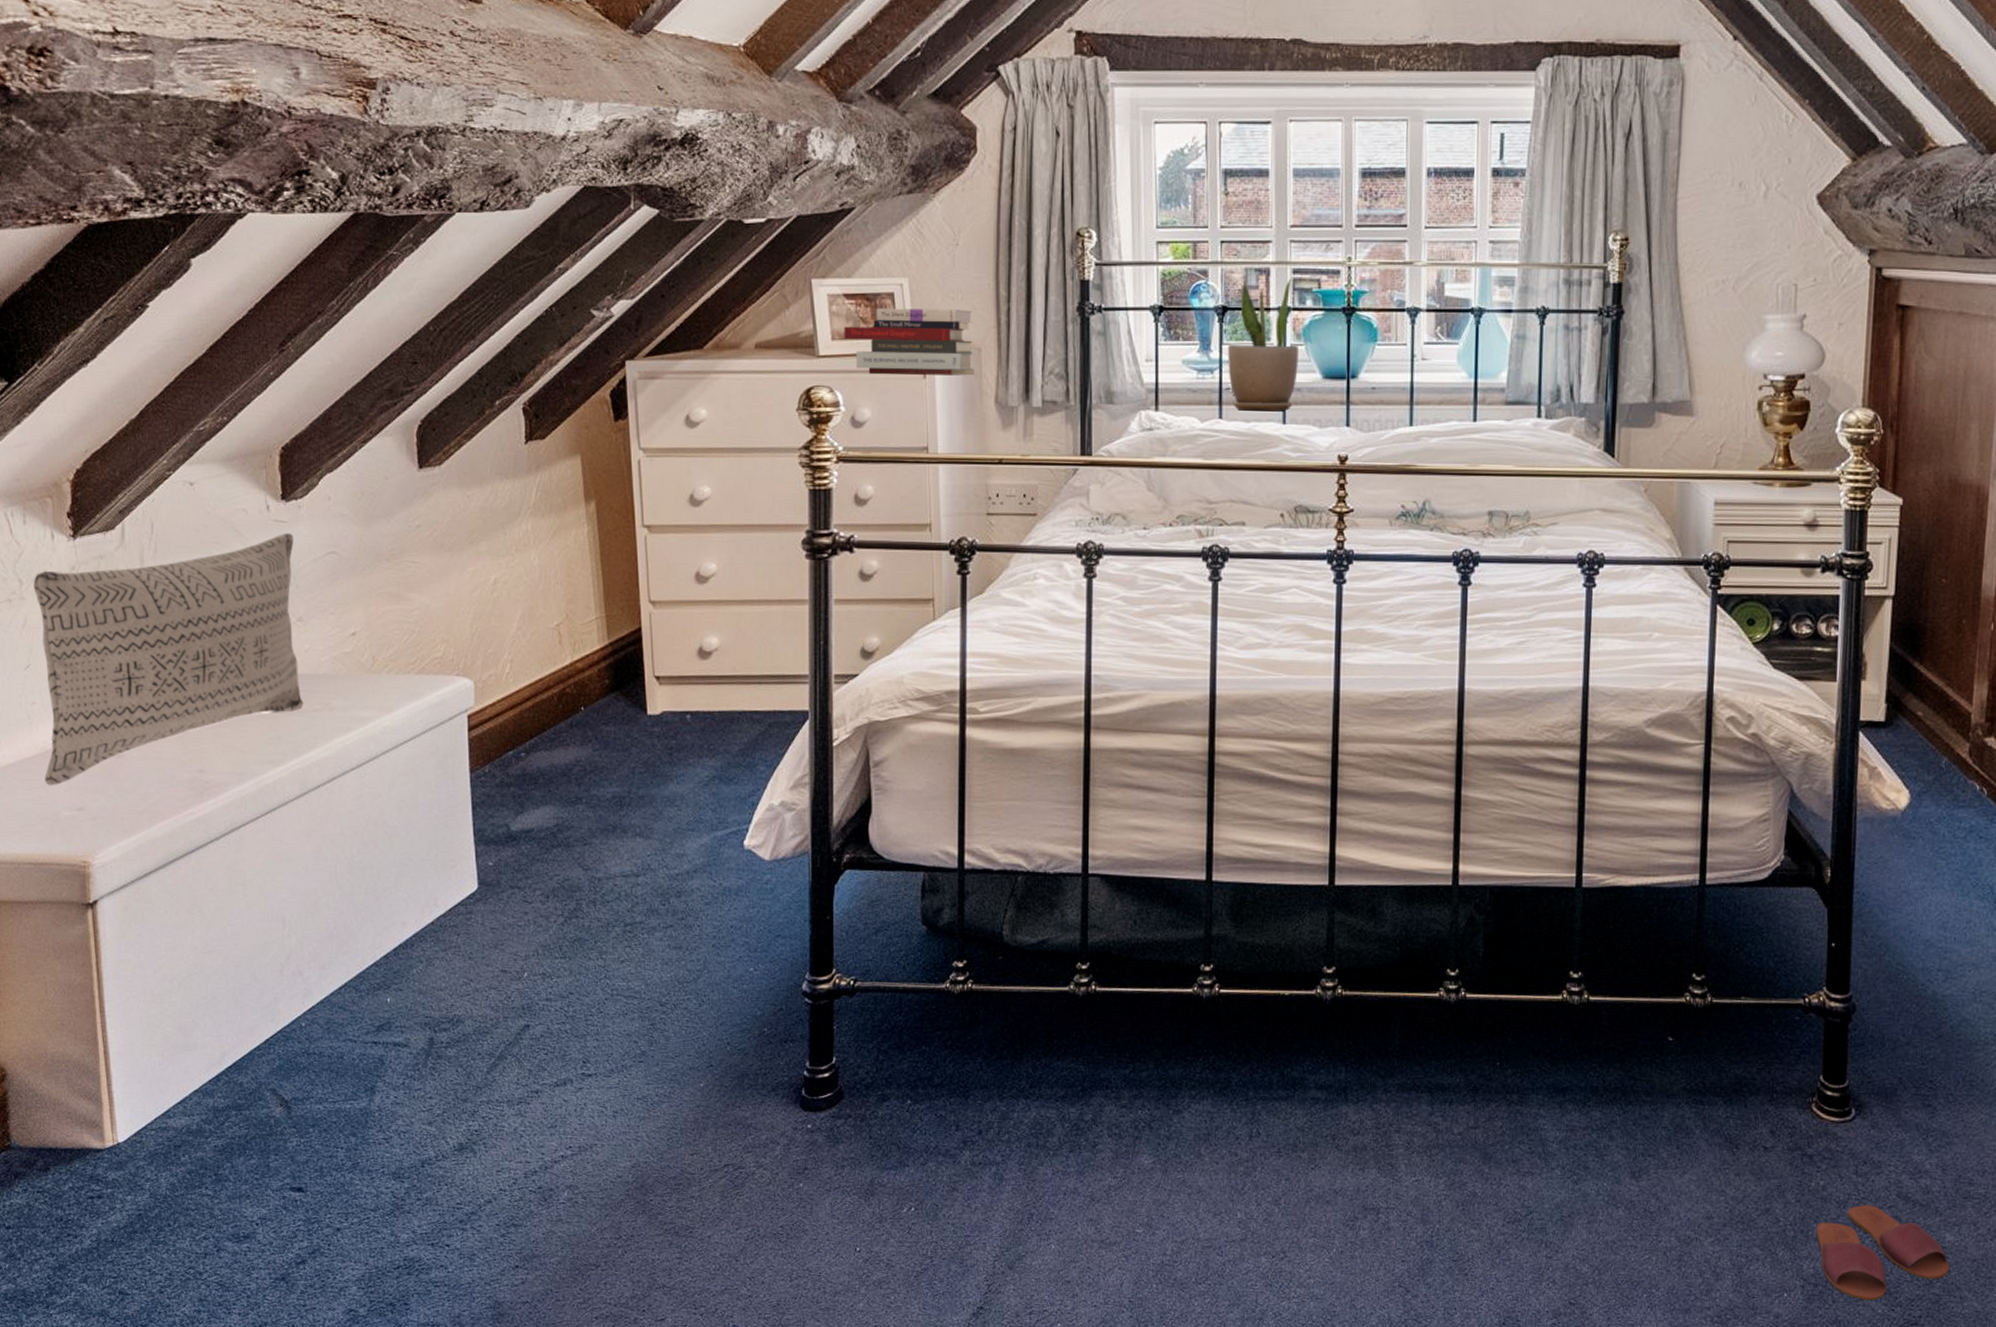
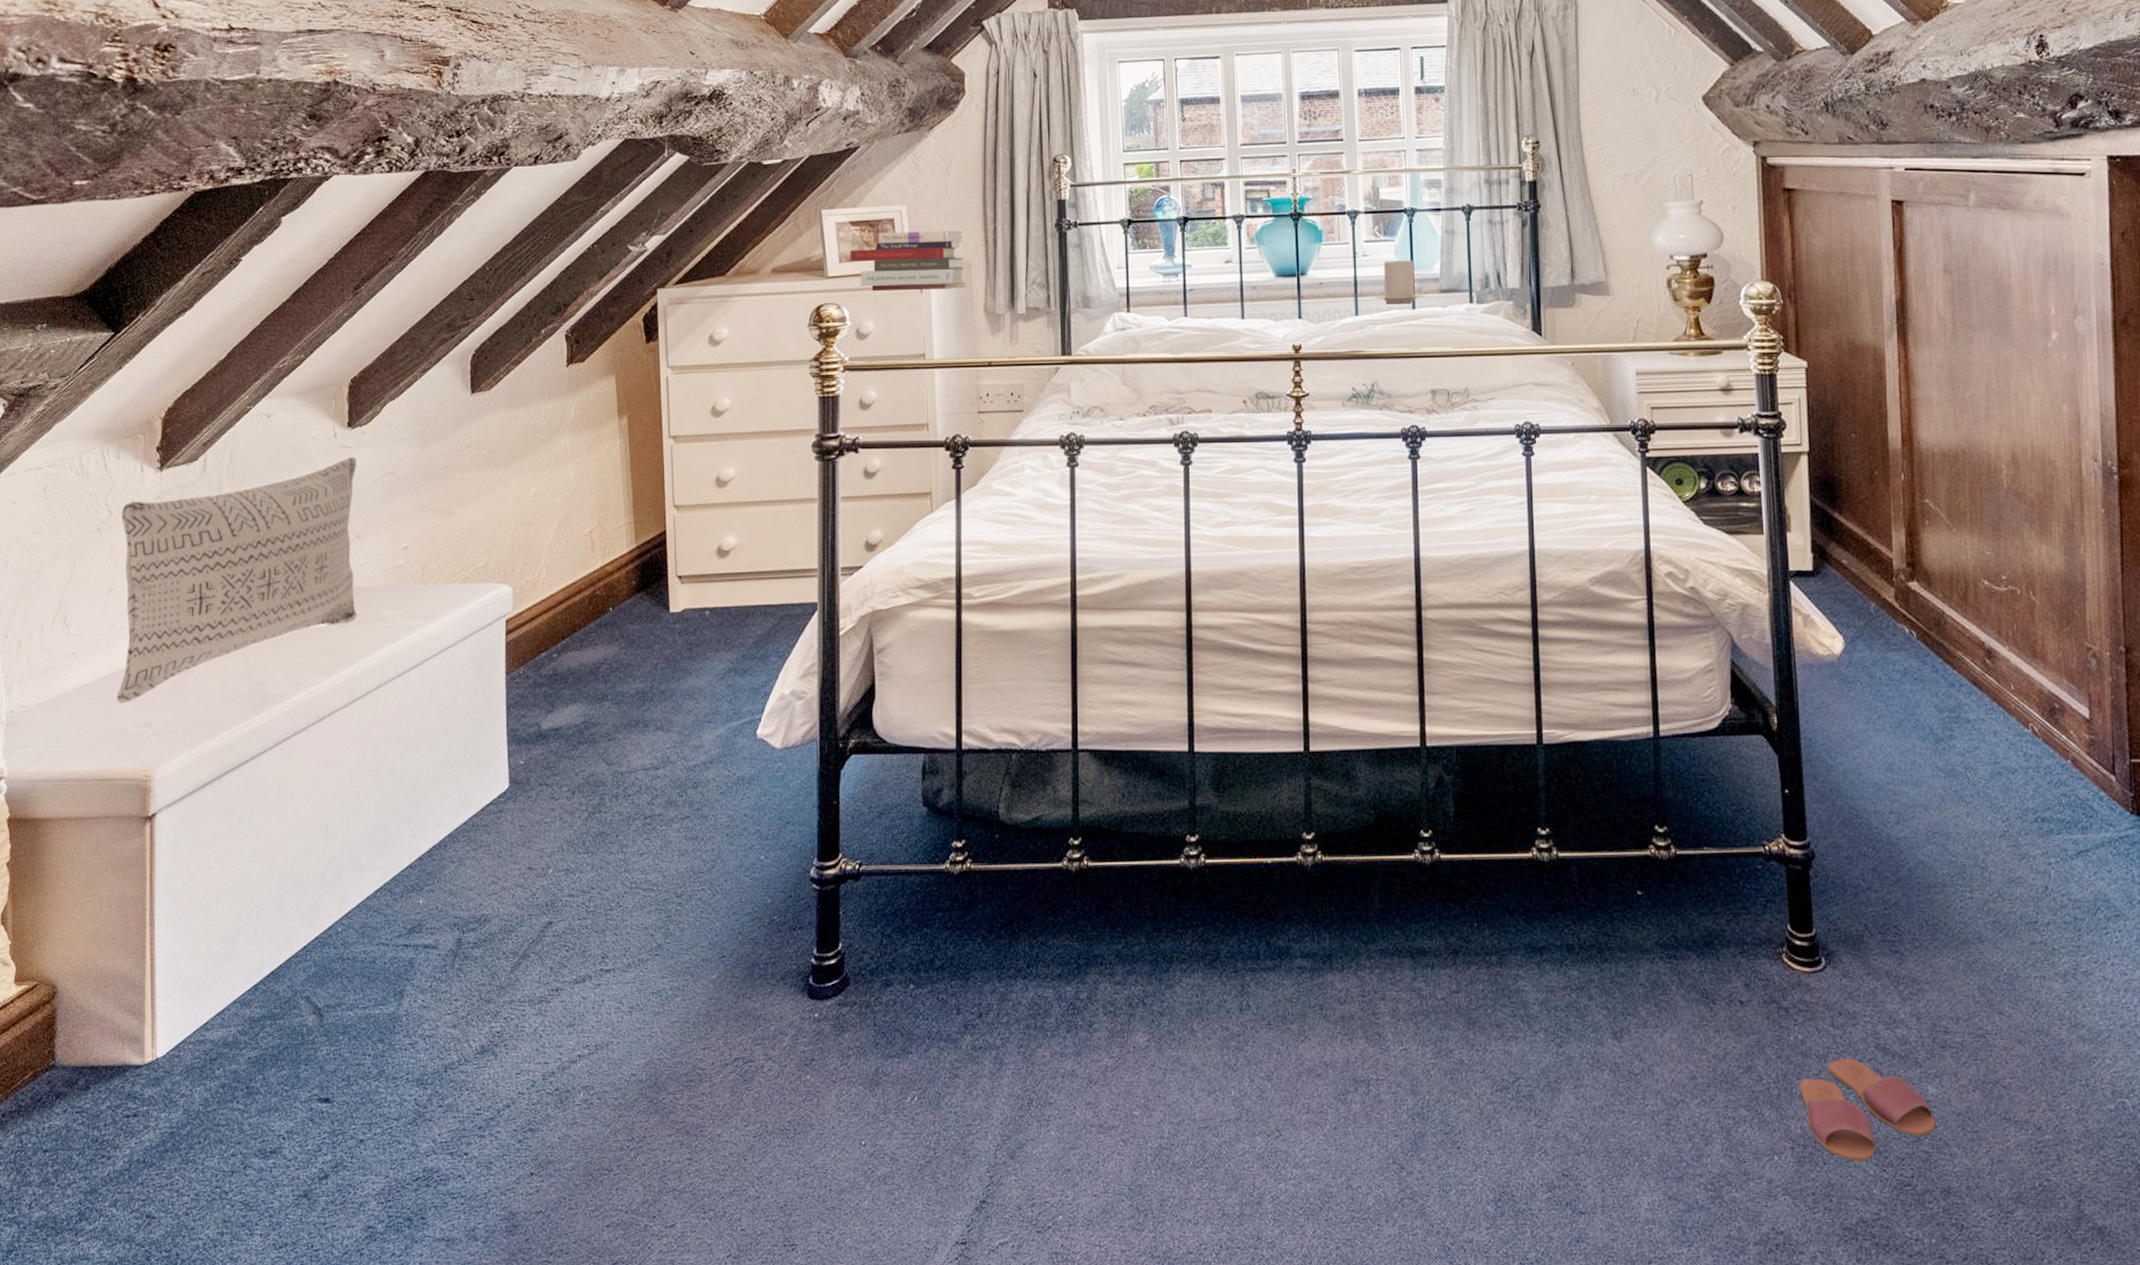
potted plant: present [1227,277,1298,411] -> none [1189,188,1253,309]
candle: none [1433,366,1488,414] -> present [1375,260,1425,303]

